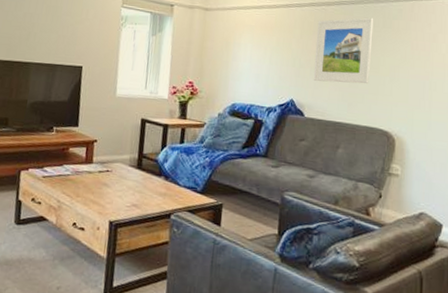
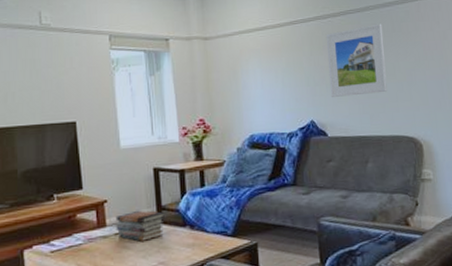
book stack: none [100,154,144,183] -> present [115,210,165,242]

